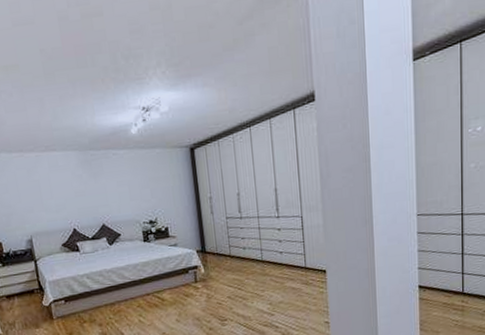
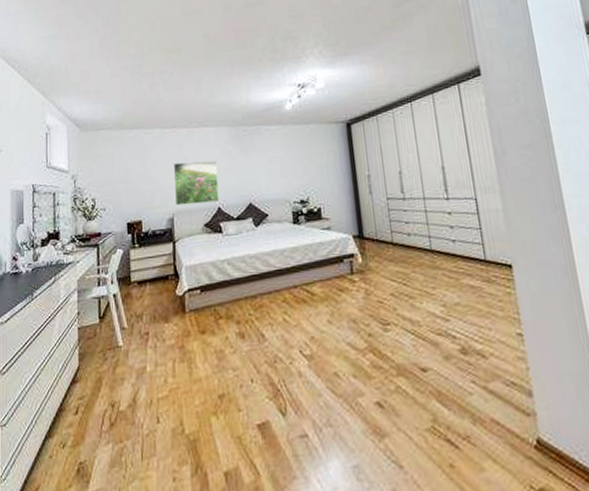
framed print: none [24,184,74,228] -> present [173,160,219,206]

